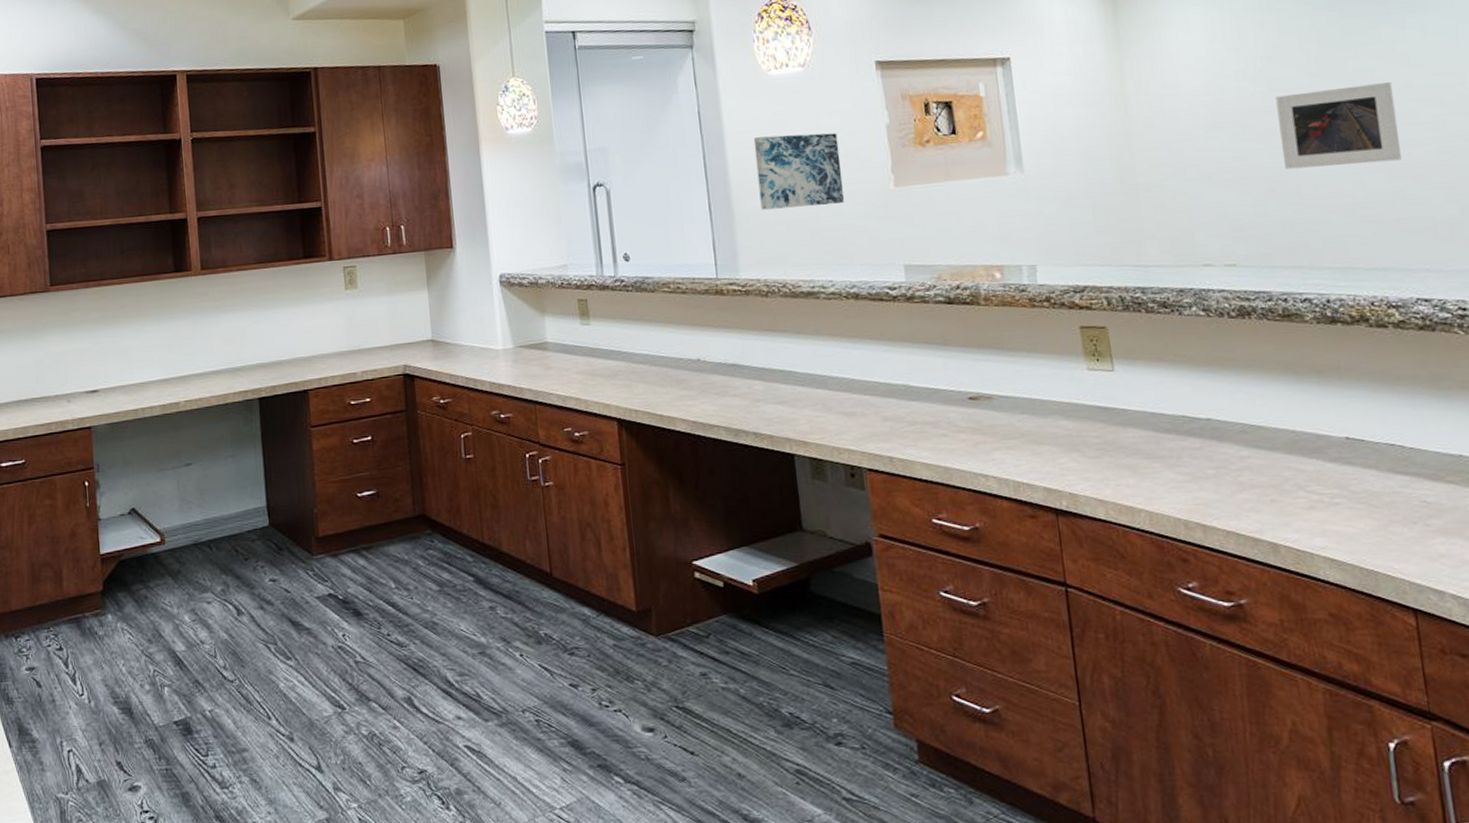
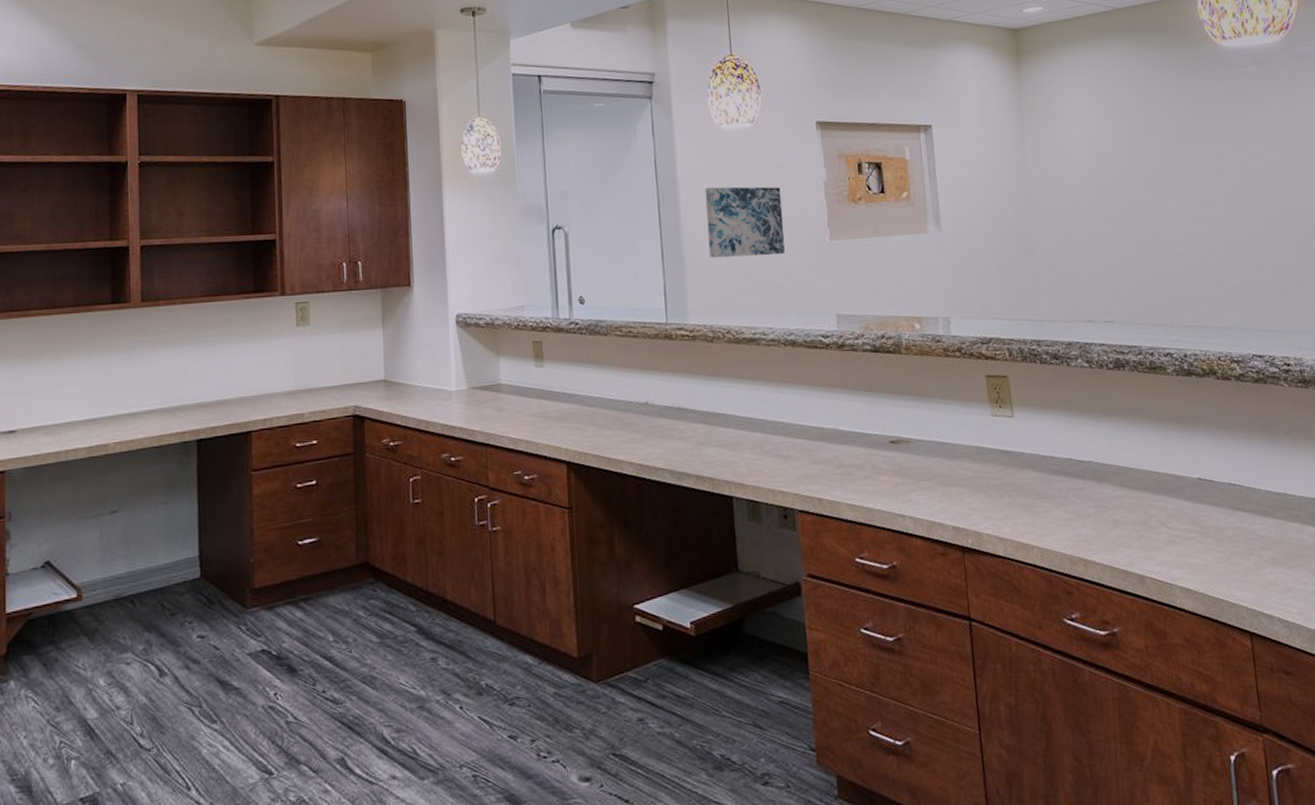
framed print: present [1275,82,1402,169] -> none [1145,165,1242,237]

